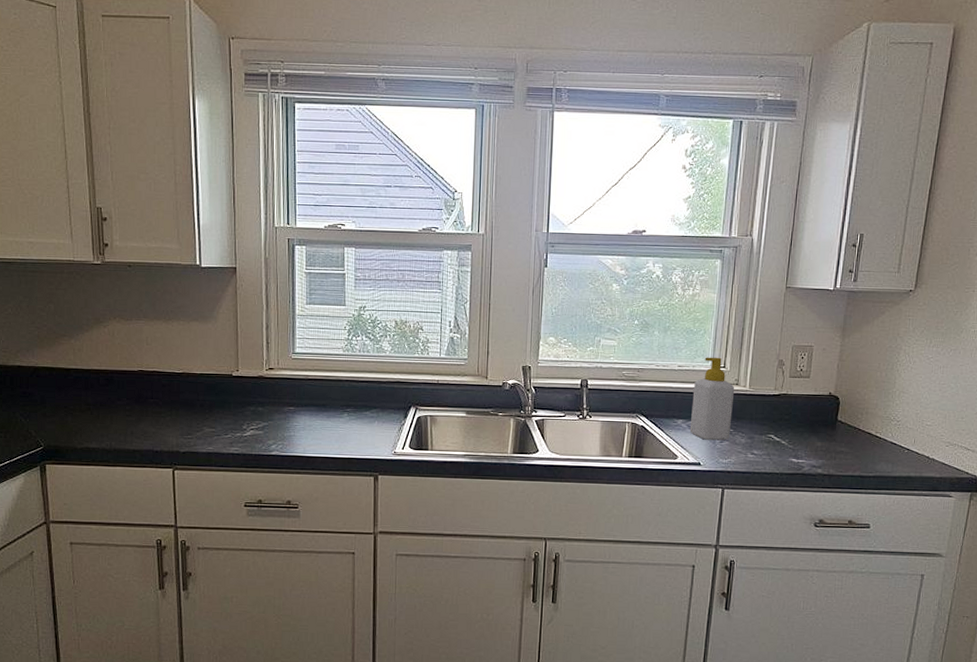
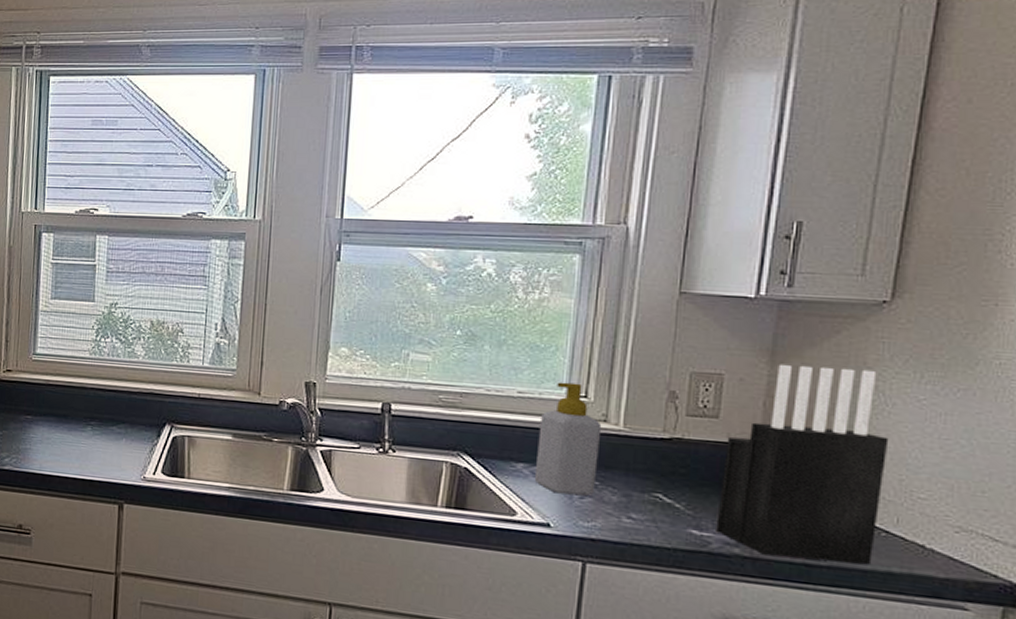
knife block: none [807,337,911,473] -> present [716,364,889,565]

